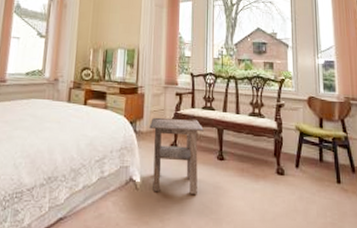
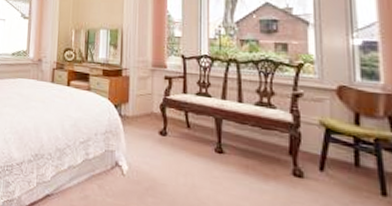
side table: present [149,117,204,194] -> none [135,102,198,188]

